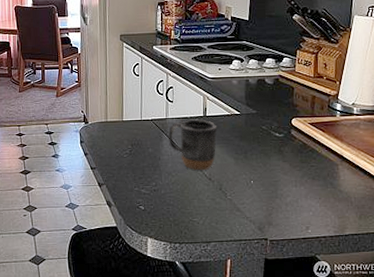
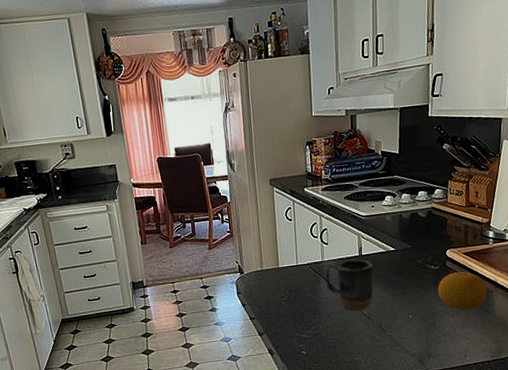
fruit: none [281,141,333,181] -> present [437,271,488,310]

